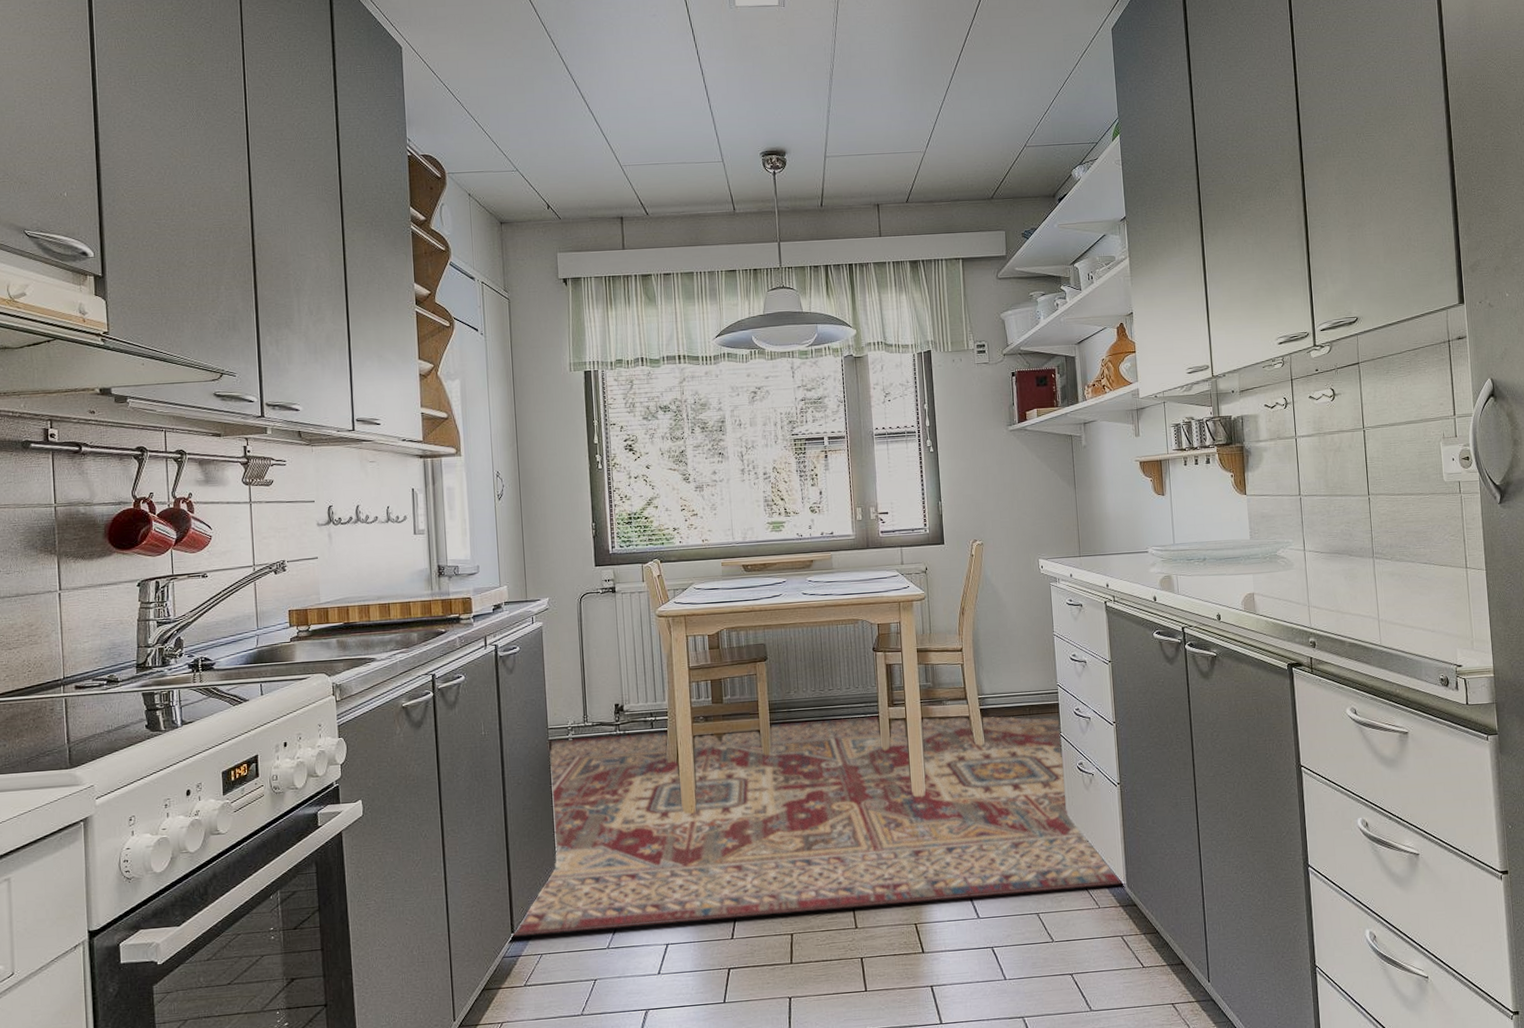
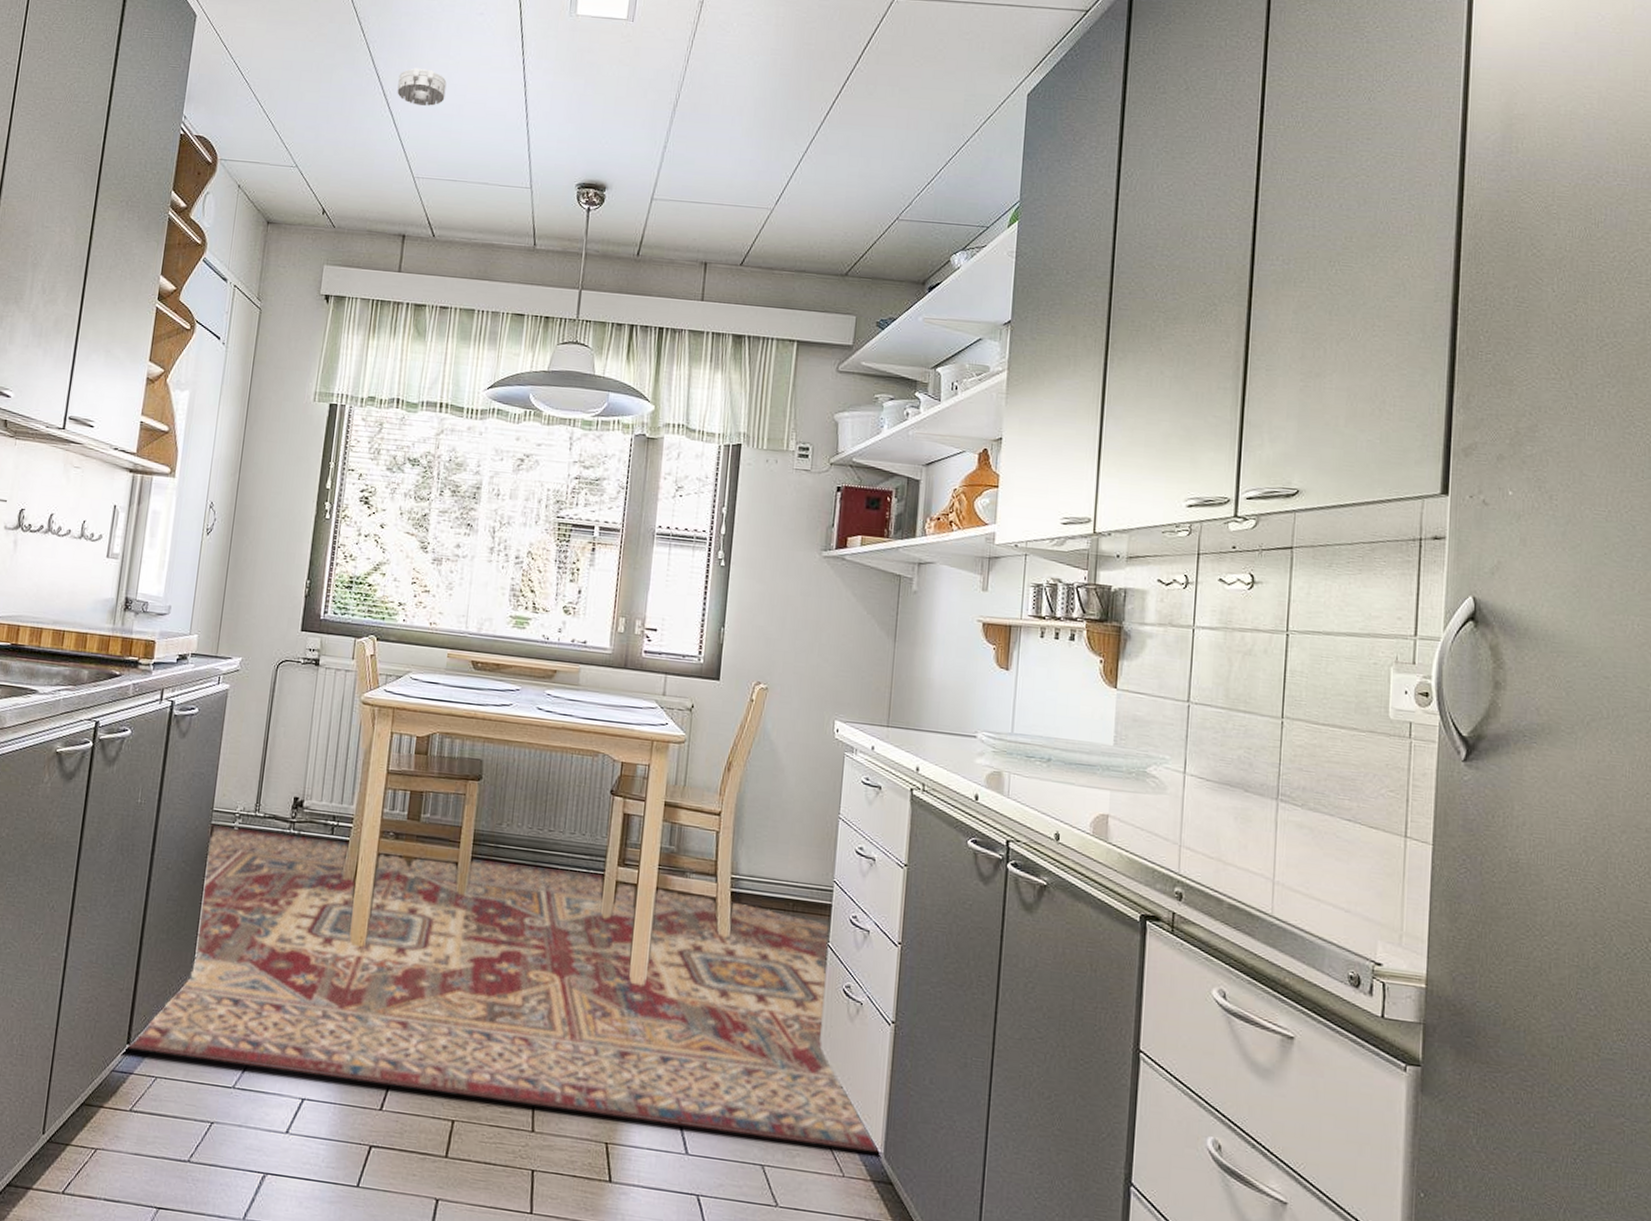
smoke detector: none [592,69,636,102] -> present [397,68,447,106]

